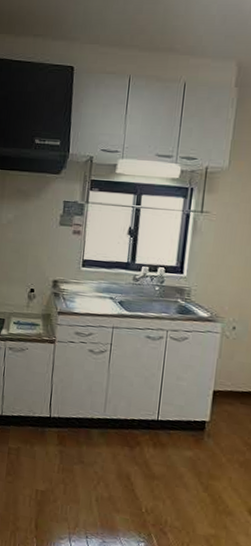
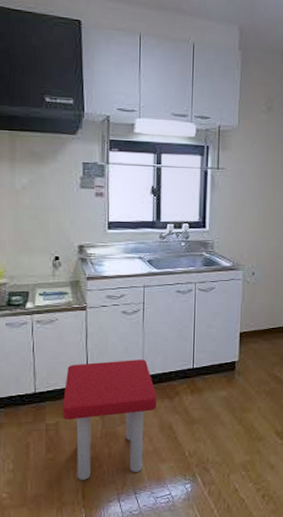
stool: none [24,394,117,517] -> present [62,359,157,480]

